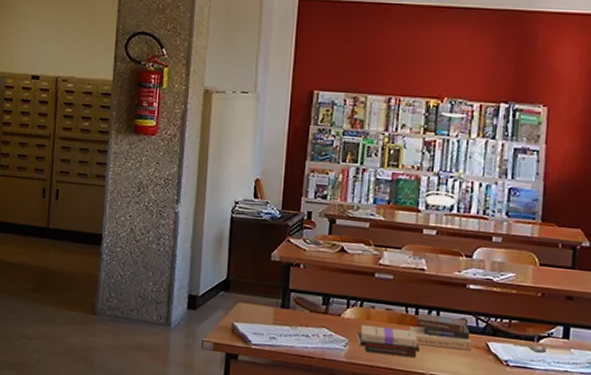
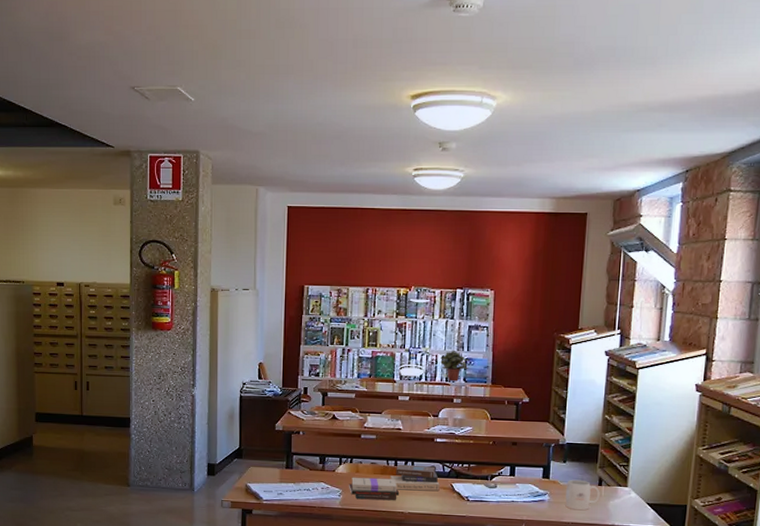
potted plant: none [477,177,515,216] -> present [440,351,470,382]

